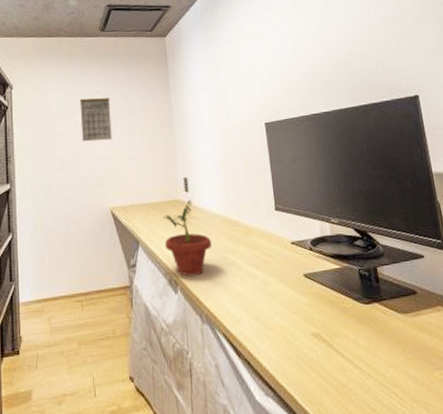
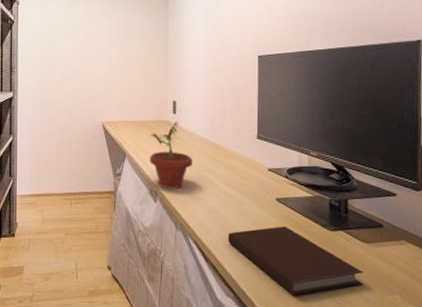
calendar: present [79,98,112,142] -> none [80,18,110,60]
notebook: none [258,304,408,386] -> present [227,226,363,297]

